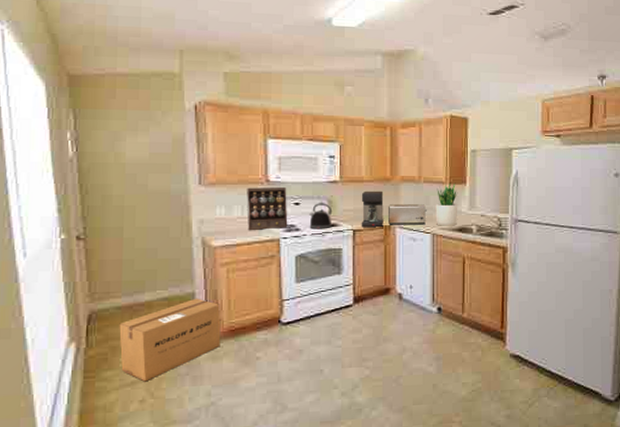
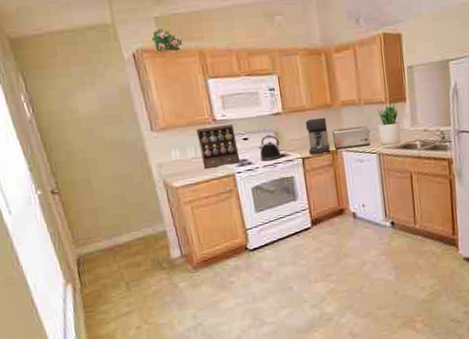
box: present [119,298,221,382] -> none [105,235,197,312]
decorative plant: none [218,83,249,108] -> present [152,28,183,53]

